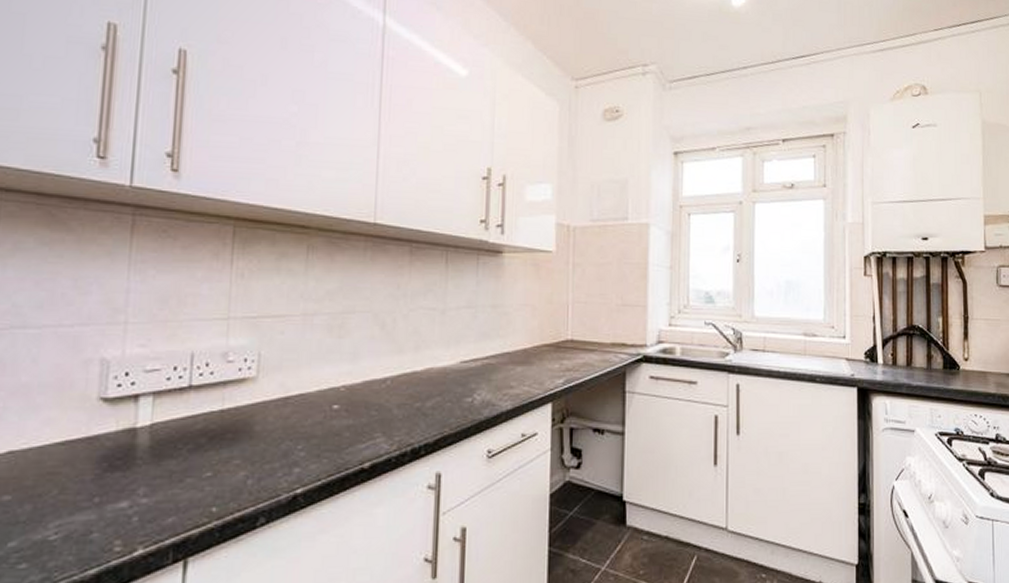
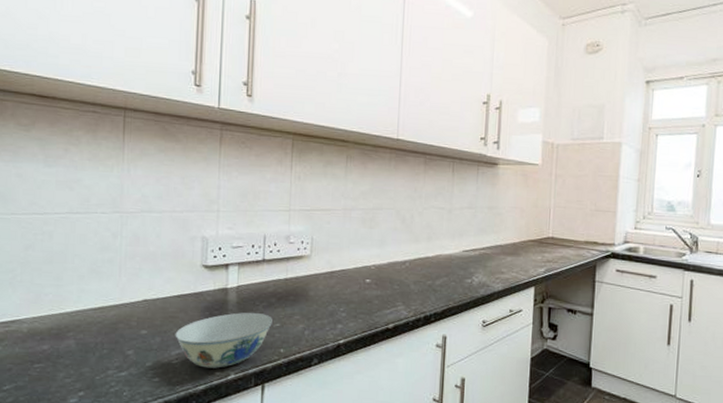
bowl: none [54,460,201,543] -> present [175,312,272,369]

